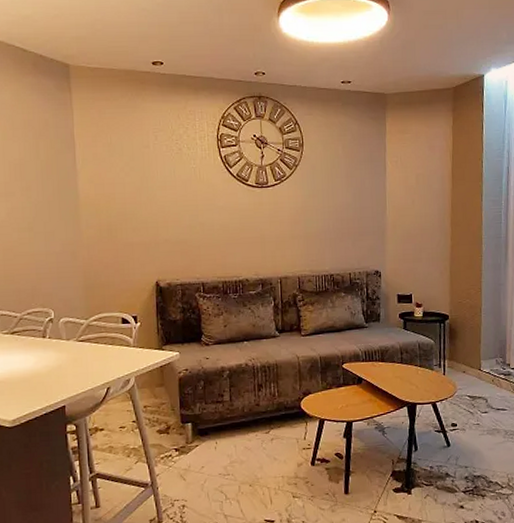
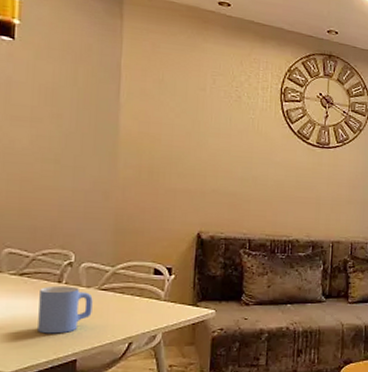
mug: none [29,340,74,384] -> present [38,285,93,334]

